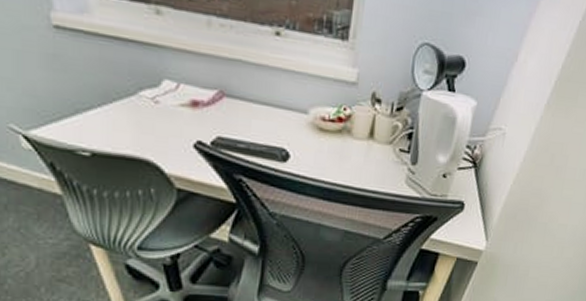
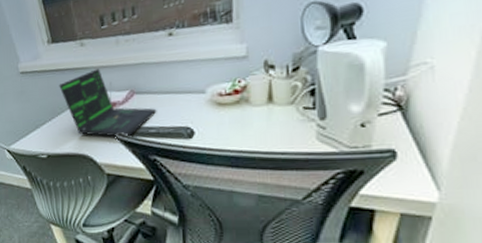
laptop: none [117,51,250,148] -> present [59,68,157,138]

